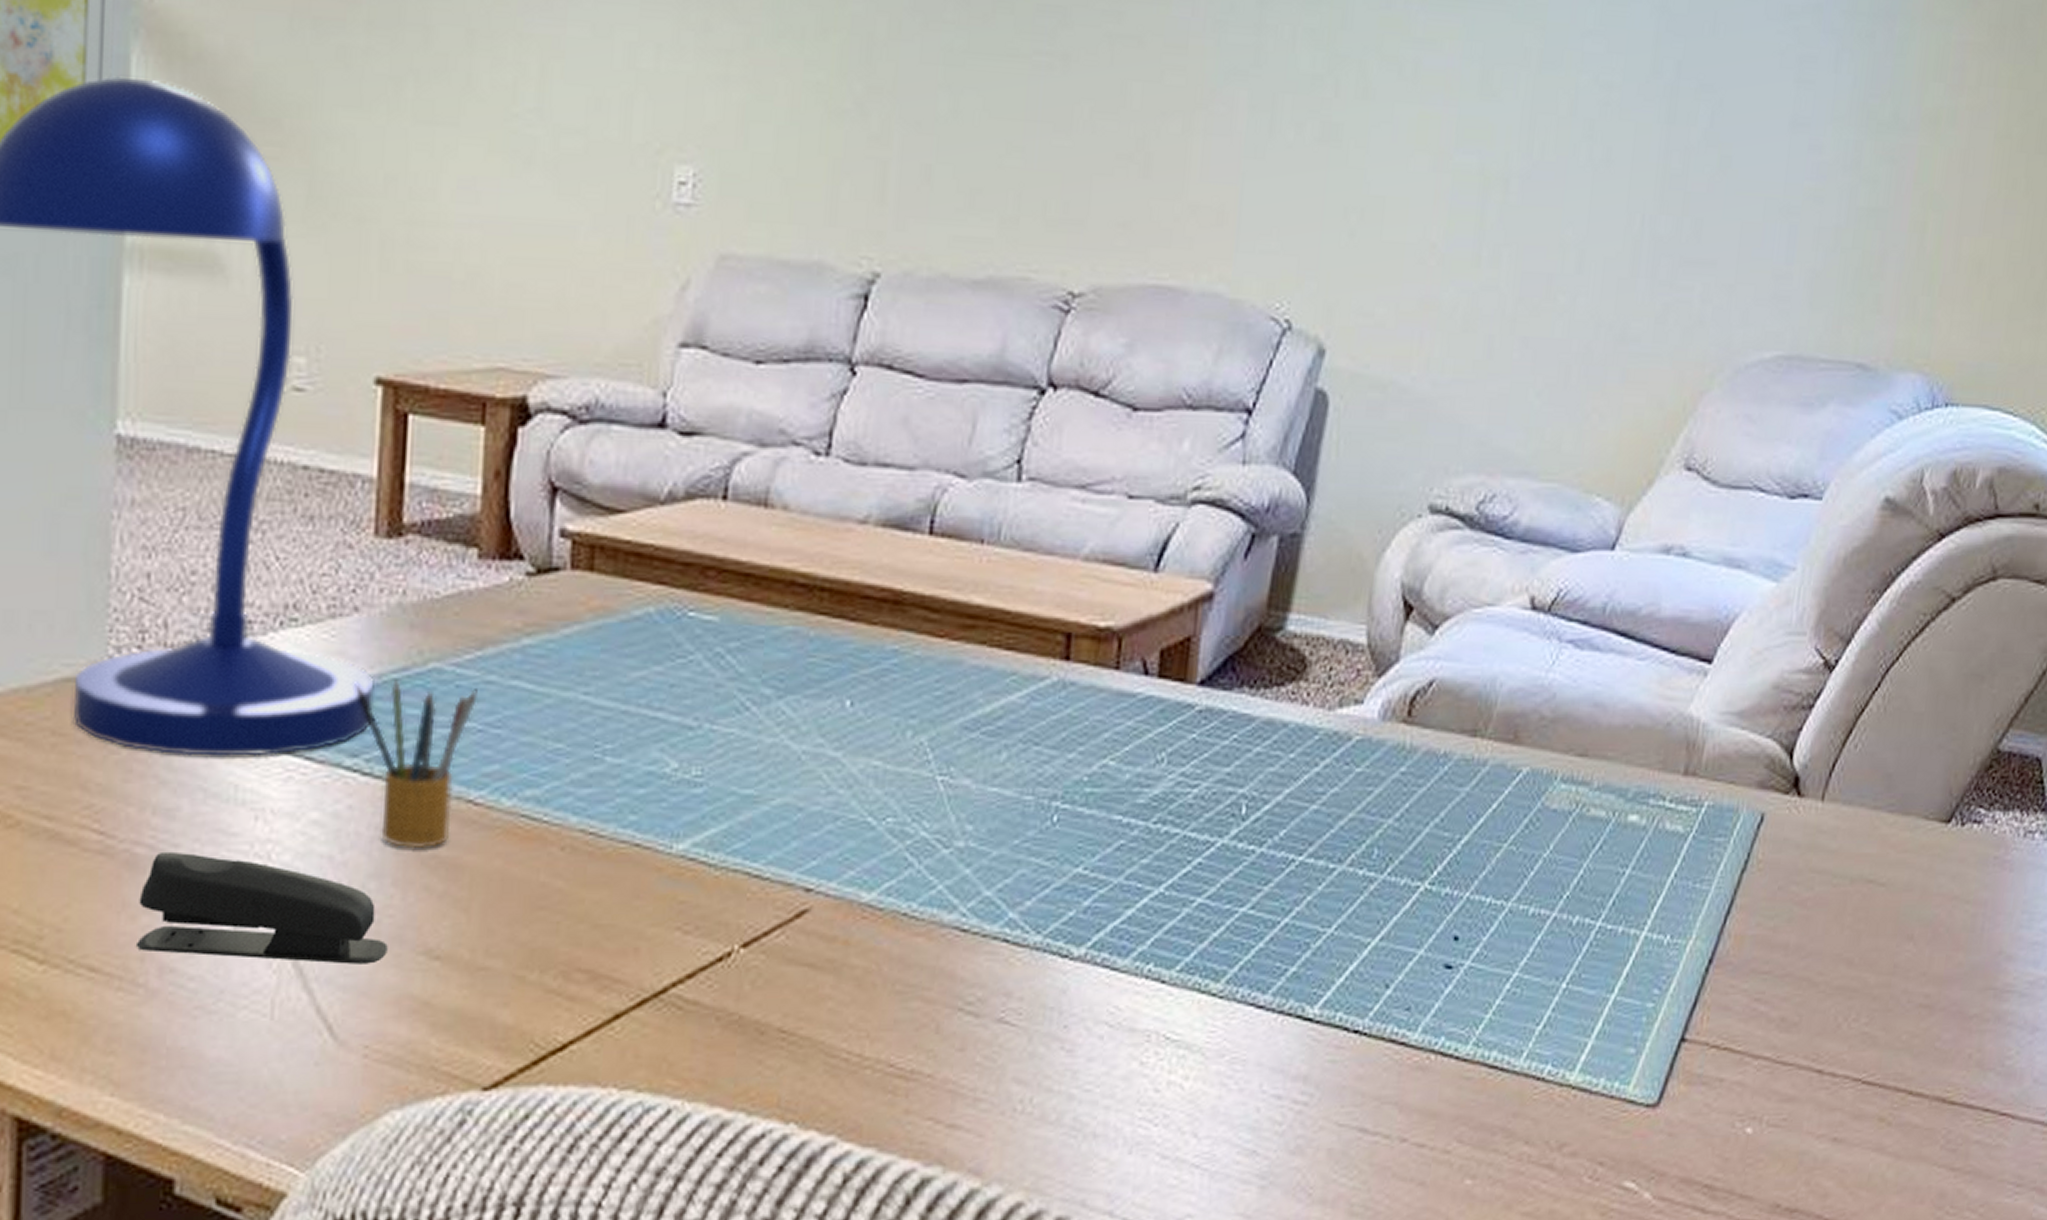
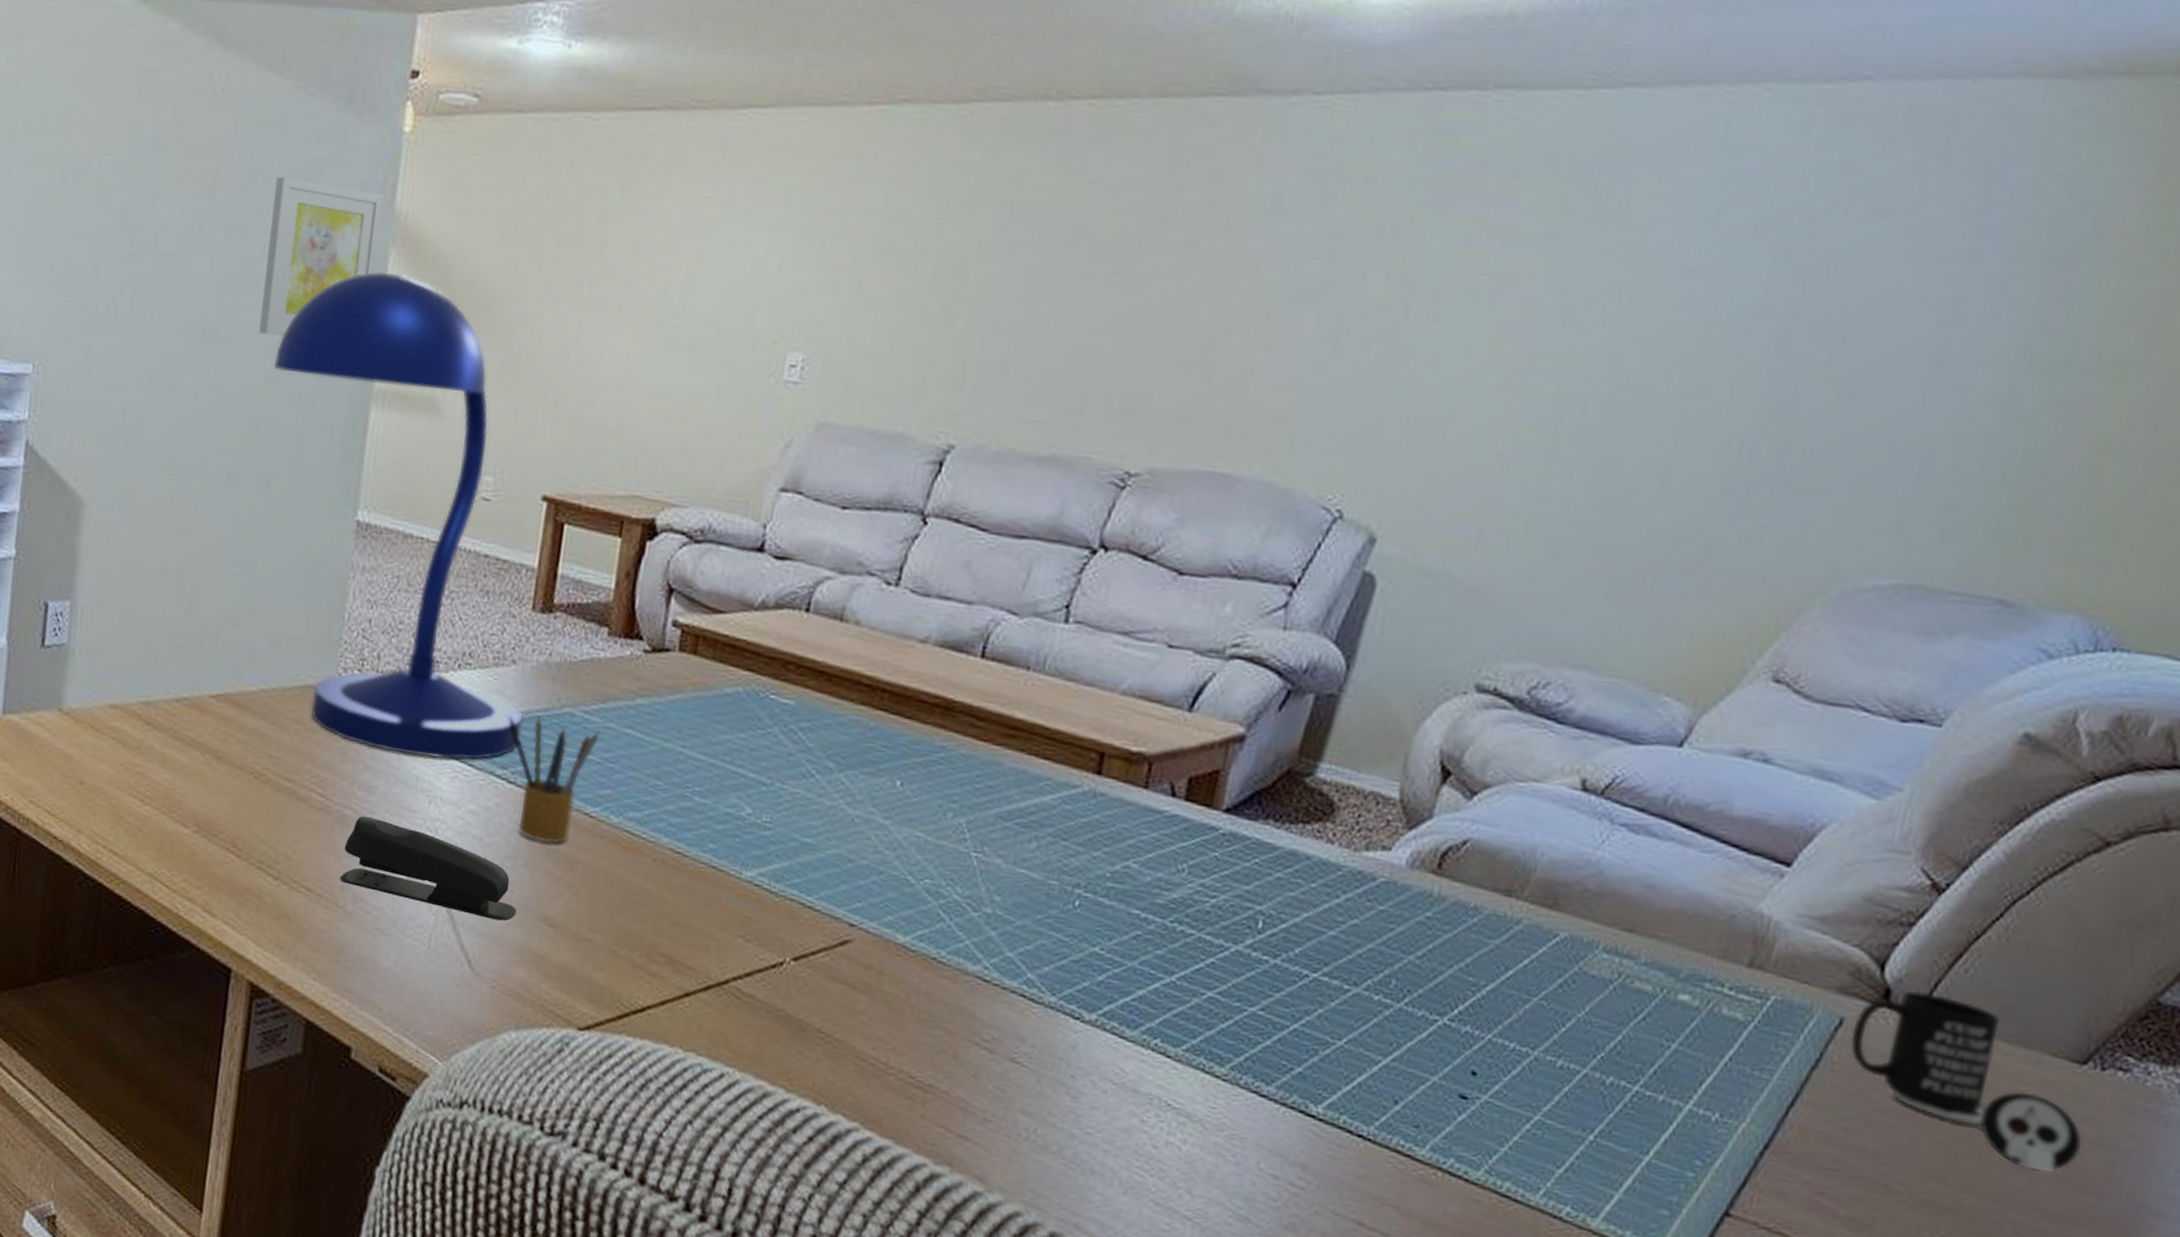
mug: none [1770,775,1952,937] -> present [1850,991,2083,1173]

